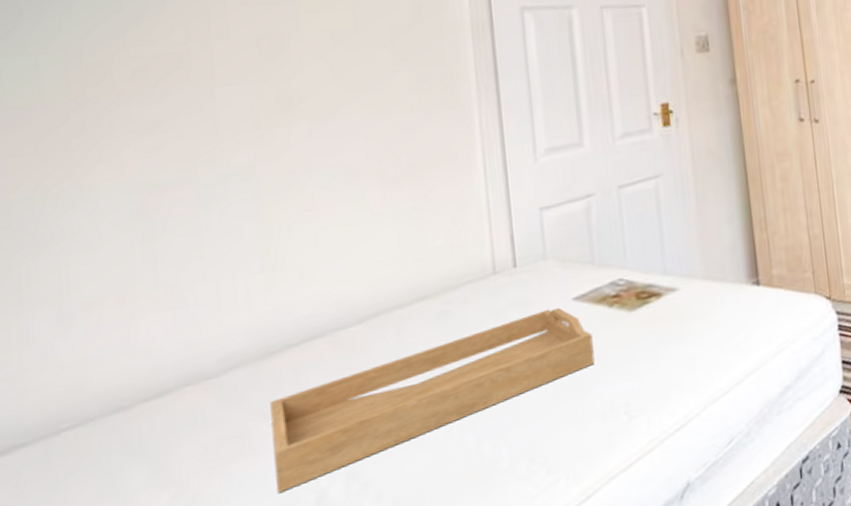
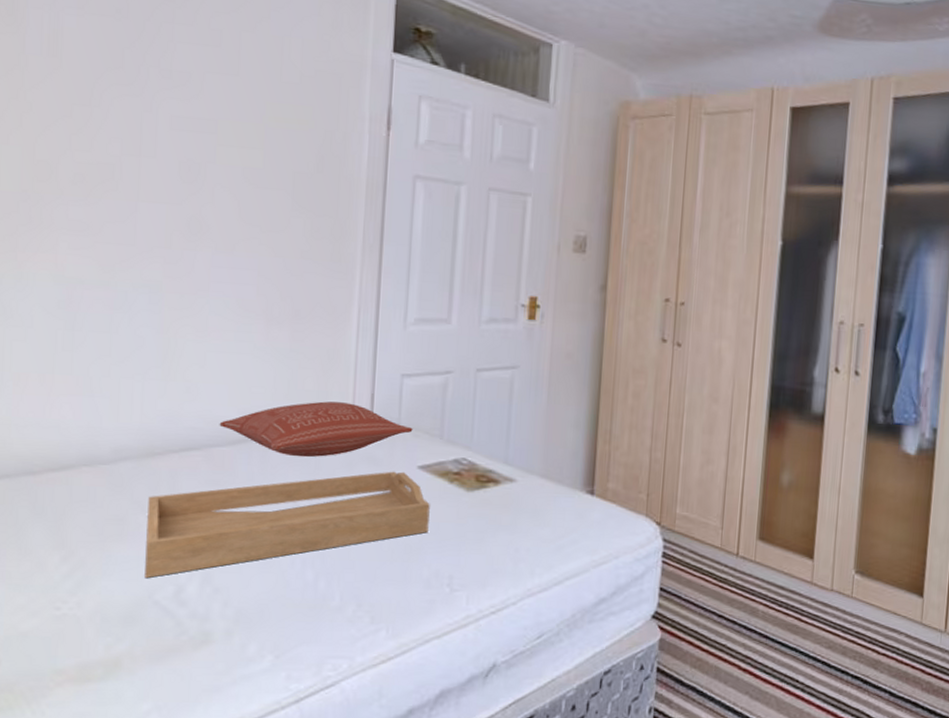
pillow: none [343,249,561,320] -> present [219,401,413,457]

